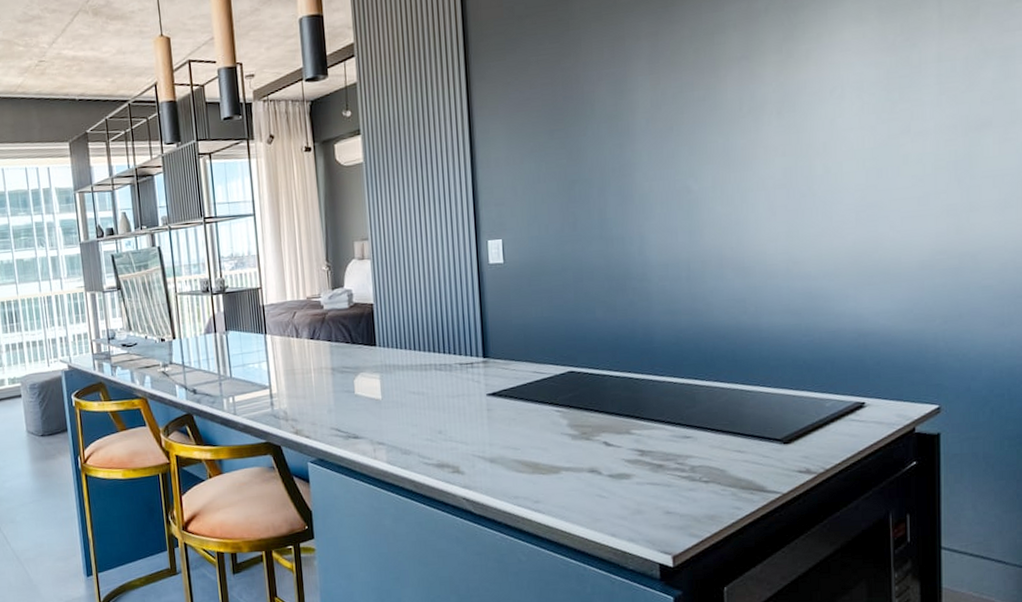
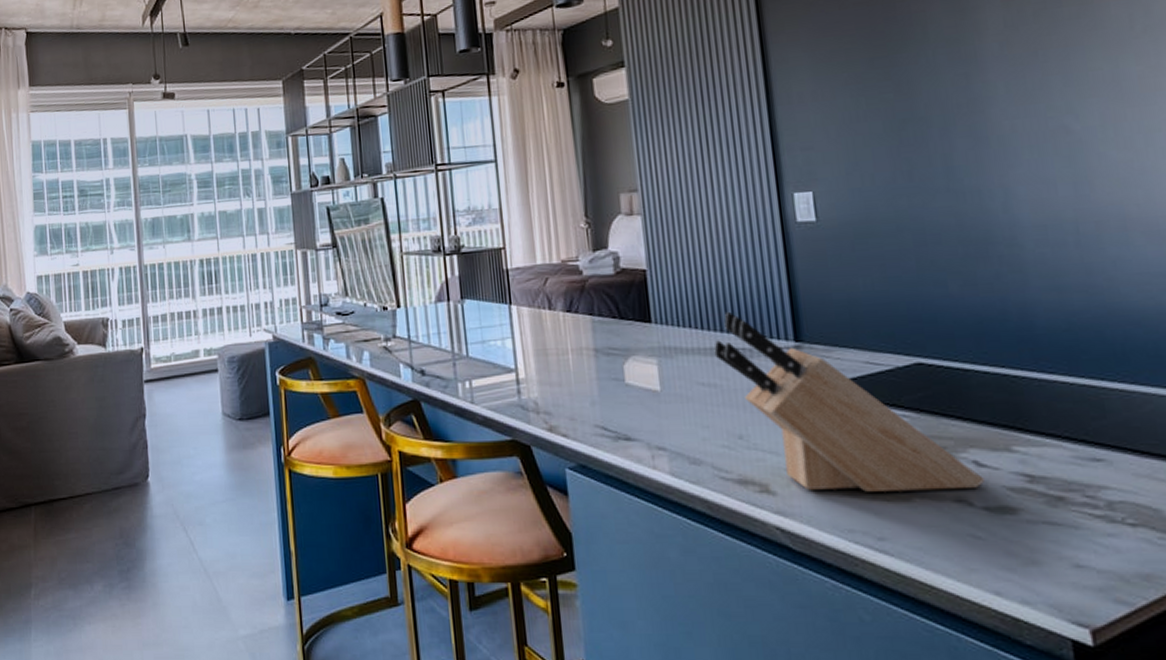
knife block: none [423,335,611,469] -> present [714,311,986,492]

